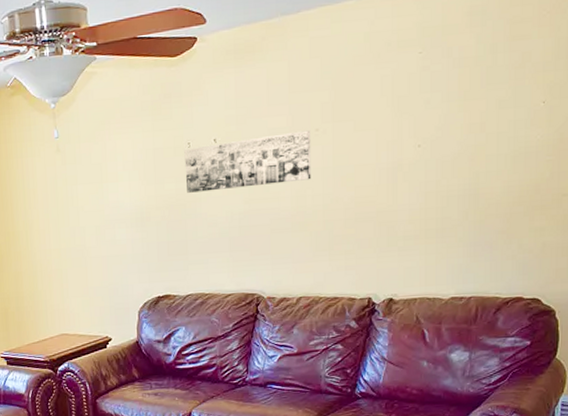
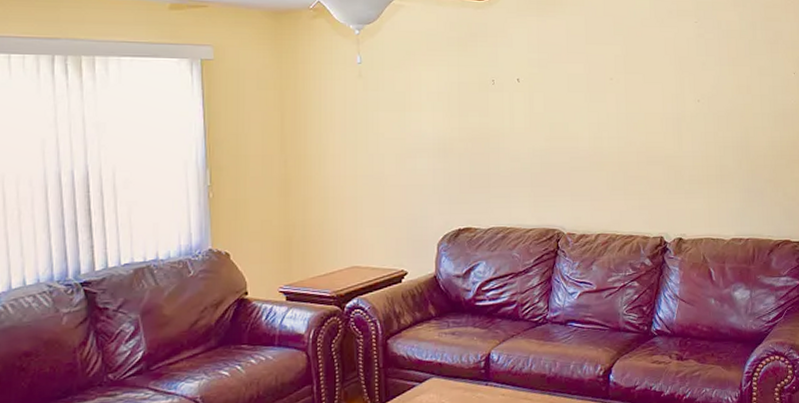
wall art: present [184,130,311,193] -> none [488,78,607,127]

